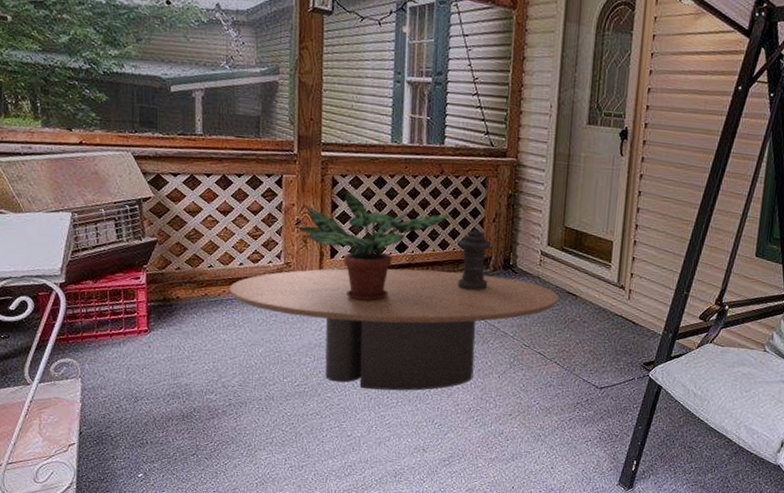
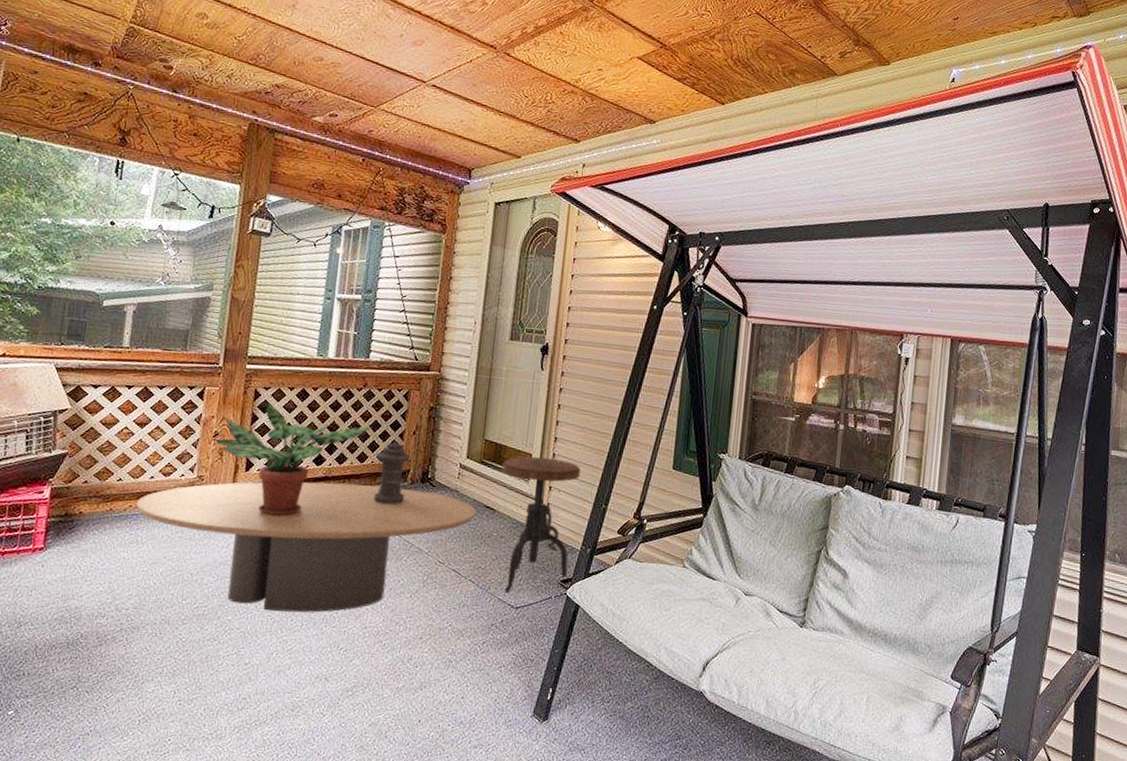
side table: none [584,244,662,374] -> present [502,456,581,592]

